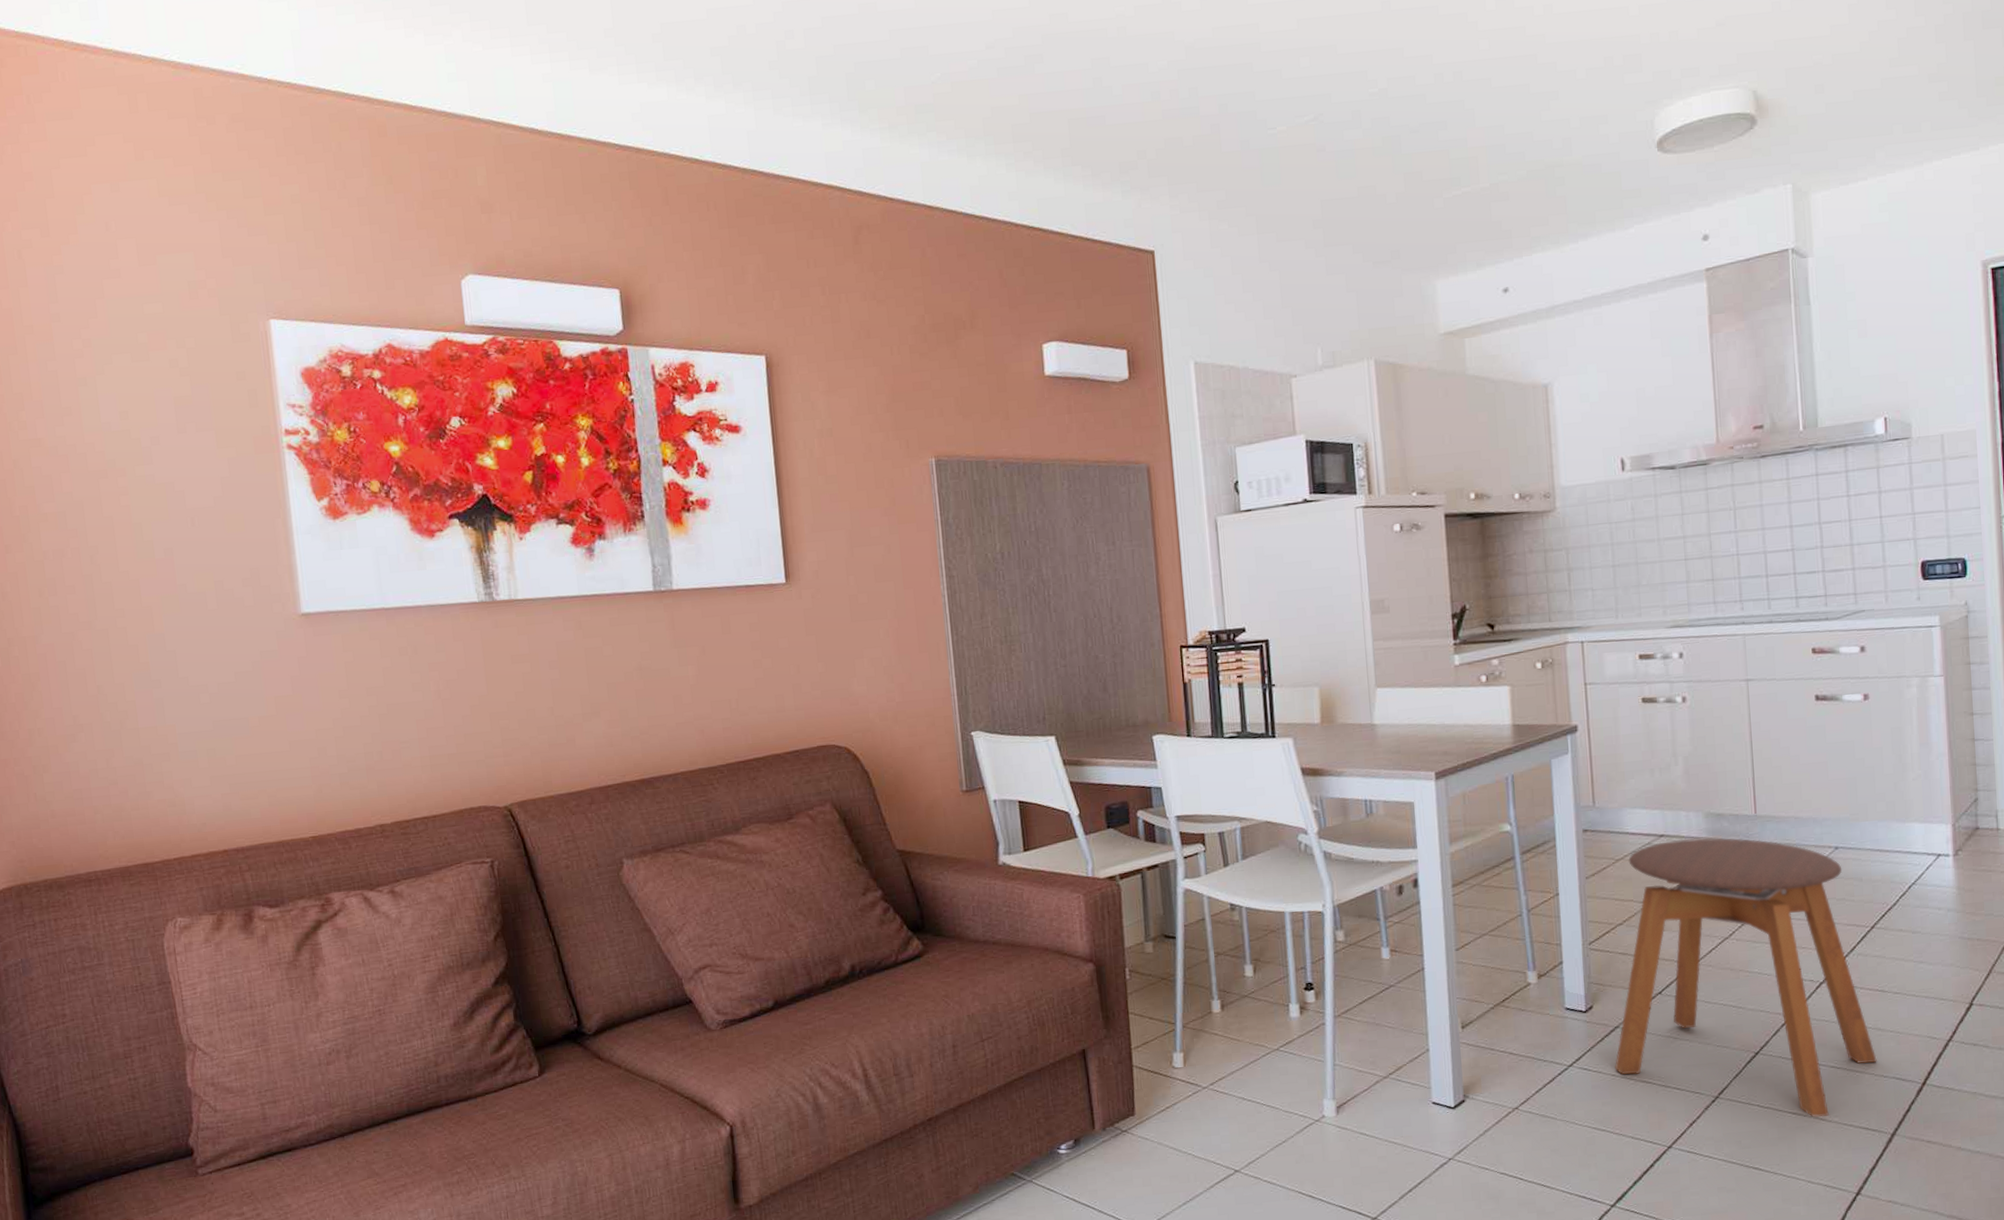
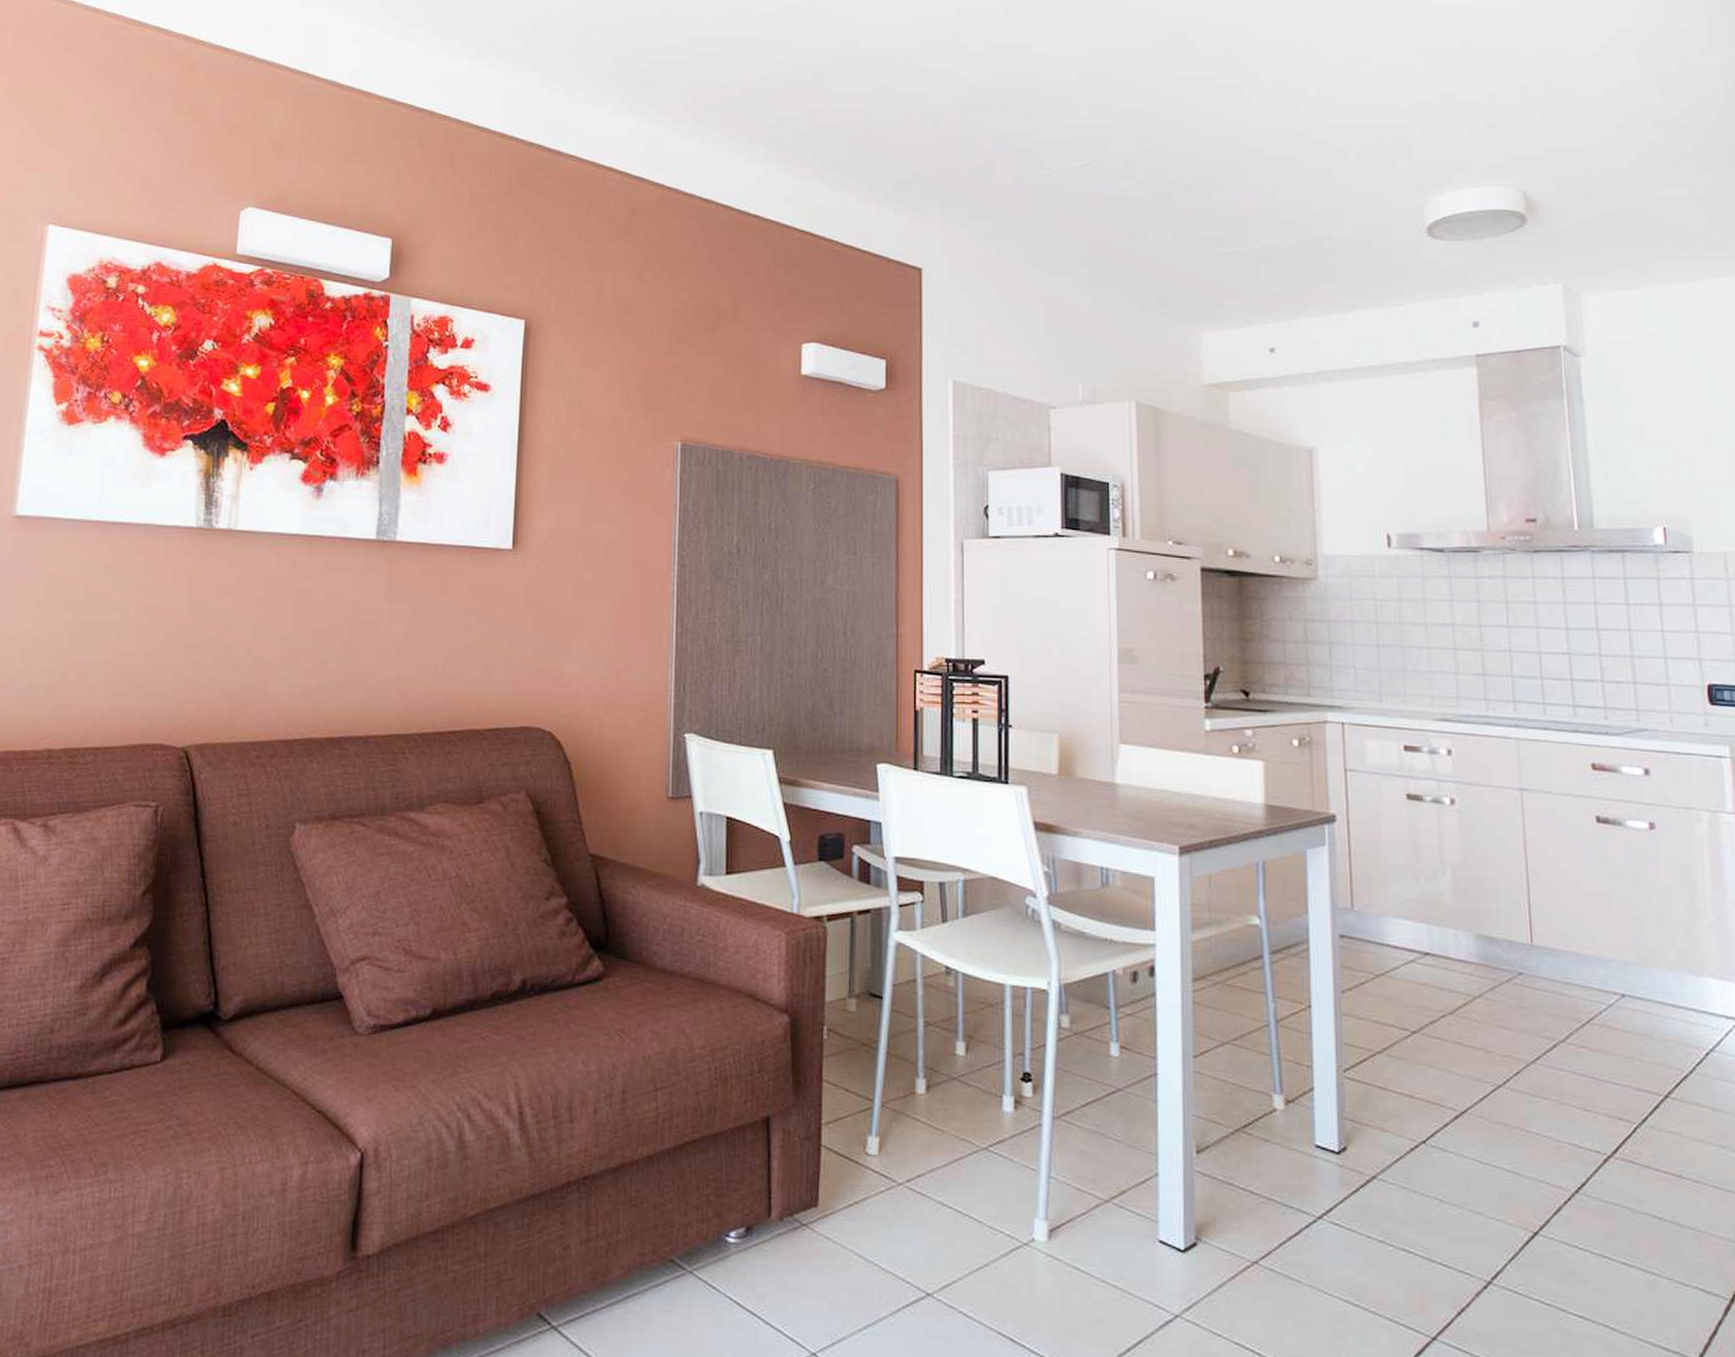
stool: present [1614,838,1877,1118] -> none [1370,961,1676,1326]

